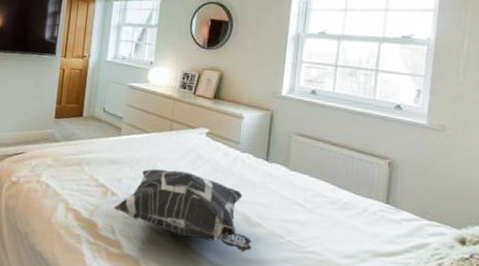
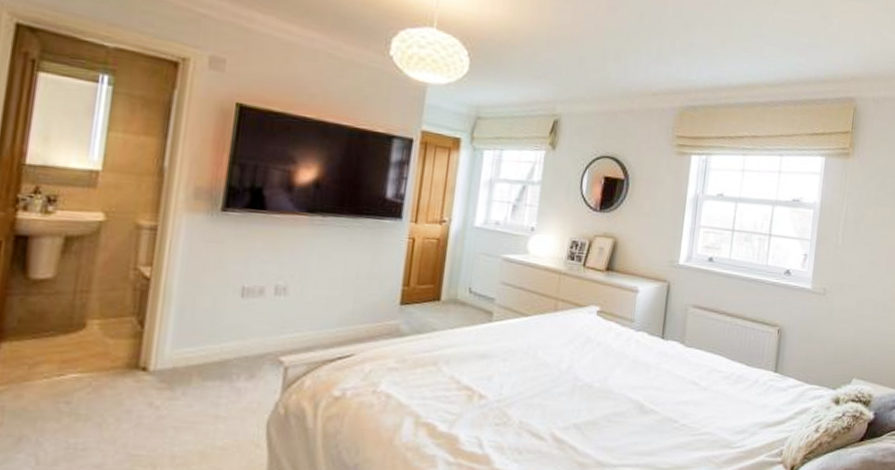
decorative pillow: present [113,169,252,253] -> none [481,358,645,445]

